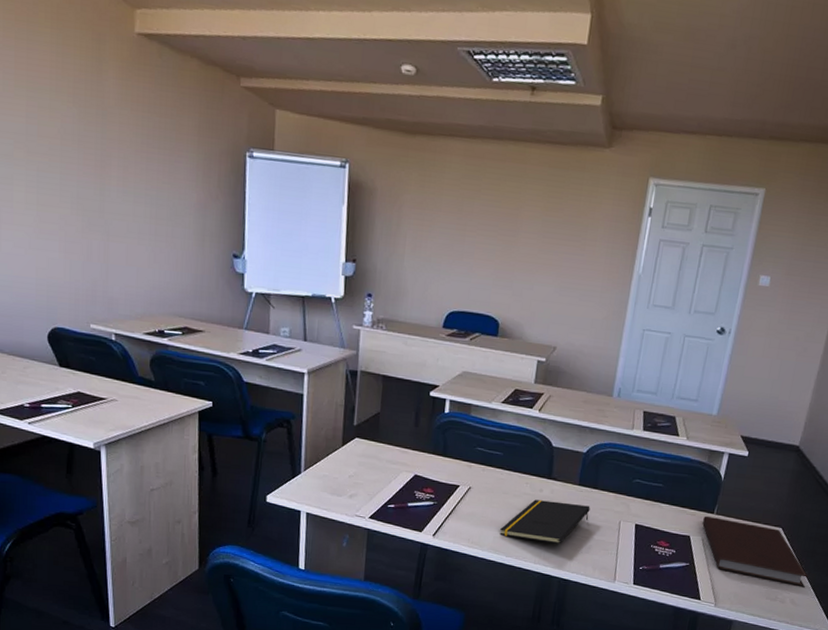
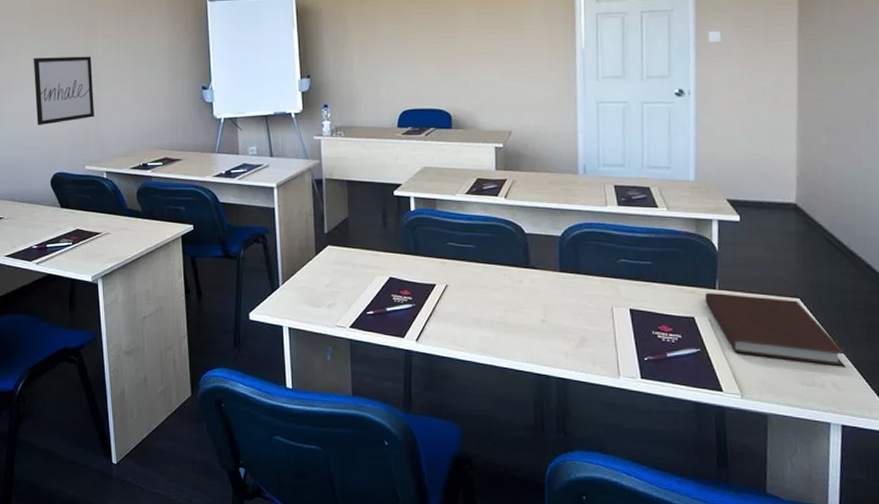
wall art: none [28,191,104,272] -> present [33,56,94,126]
notepad: present [499,499,590,544] -> none [483,292,577,339]

